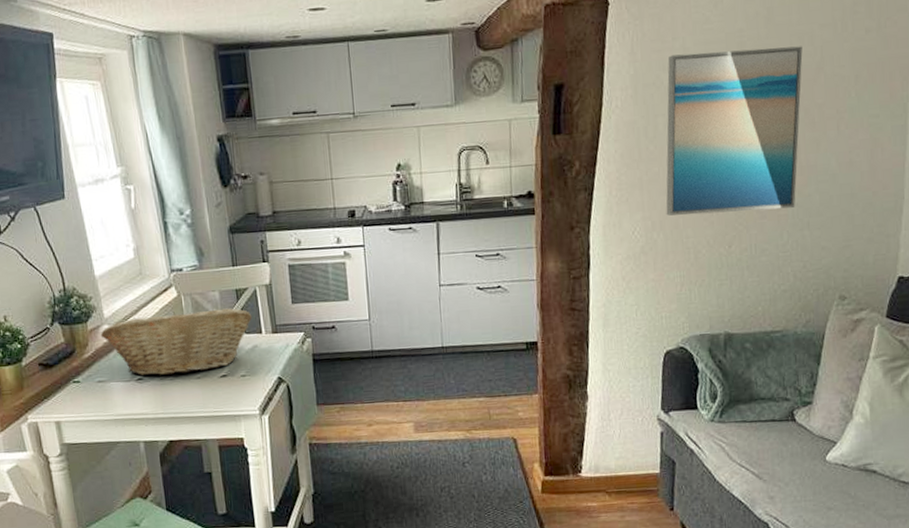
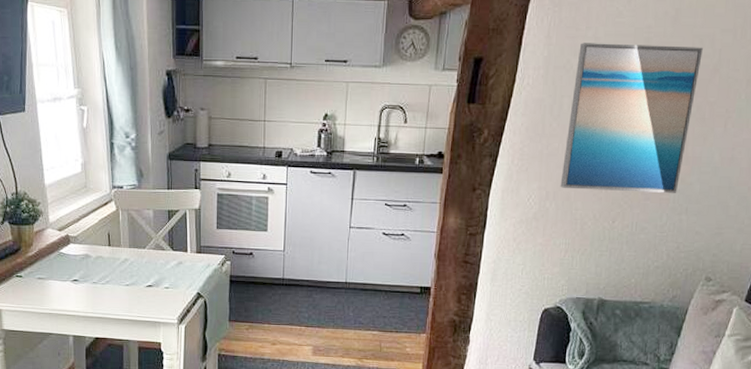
fruit basket: present [100,308,253,376] -> none [44,224,180,280]

